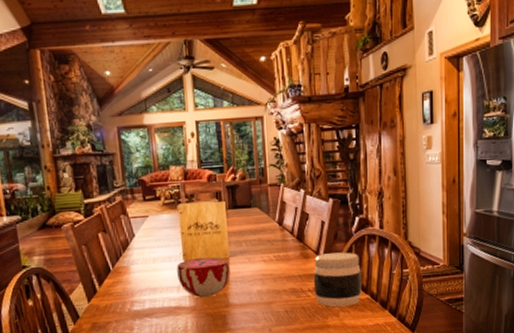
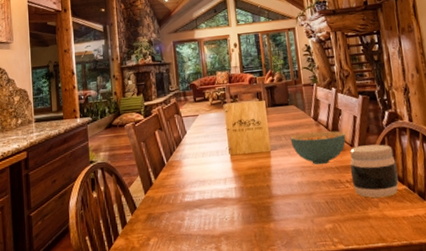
decorative bowl: present [177,257,231,297] -> none [223,151,272,189]
cereal bowl: none [251,237,312,273] -> present [290,131,346,165]

